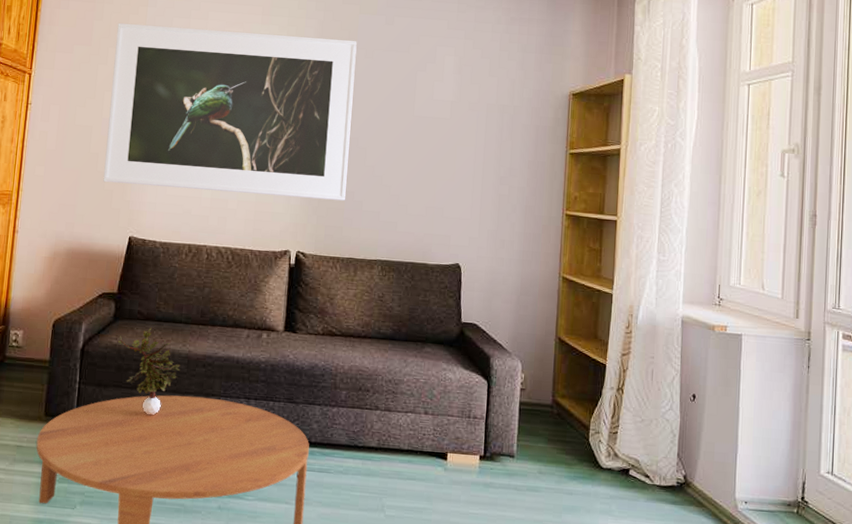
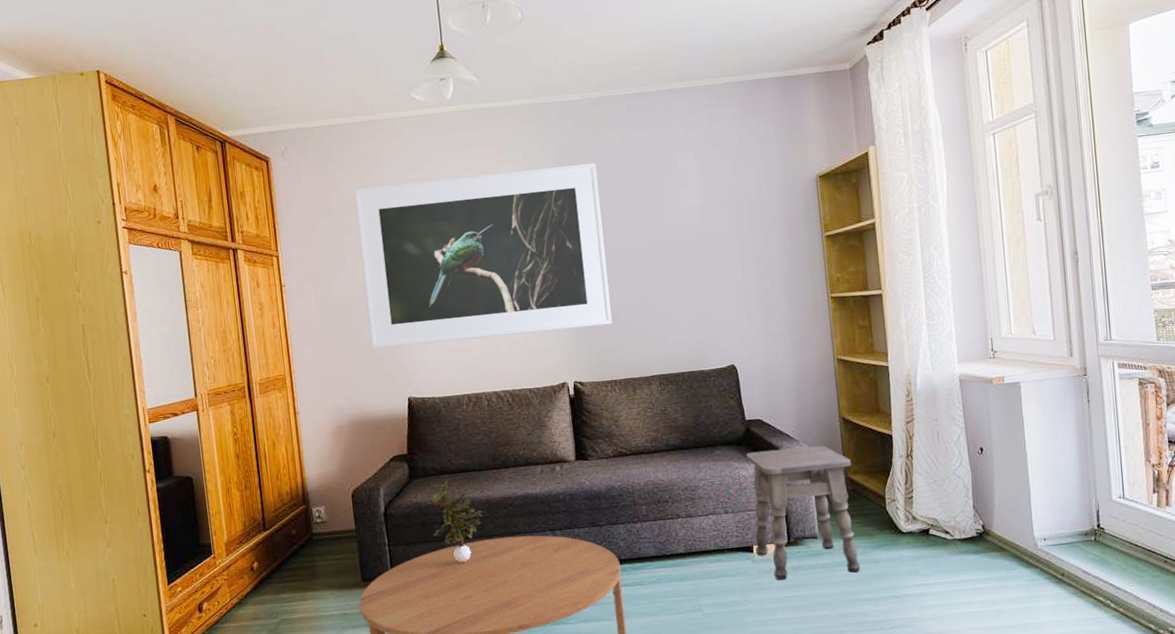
side table: none [449,355,561,501] -> present [745,445,861,580]

